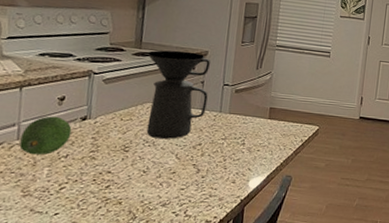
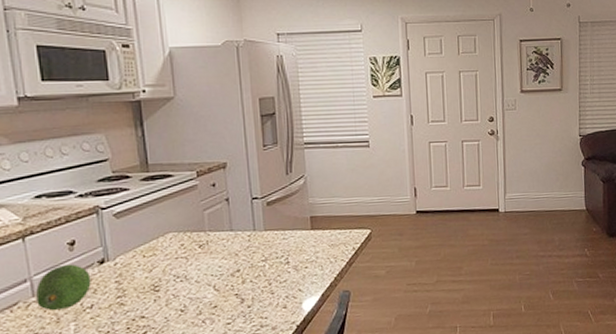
coffee maker: present [146,50,211,139] -> none [158,166,237,272]

